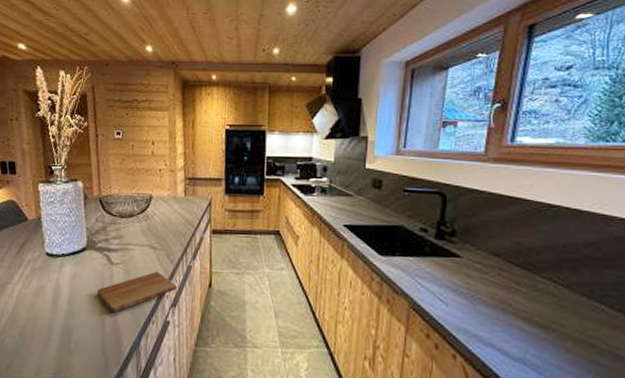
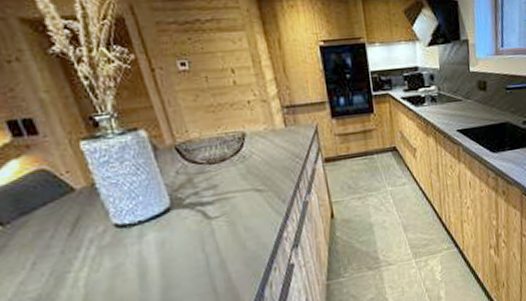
cutting board: present [97,271,177,312] -> none [198,214,296,271]

